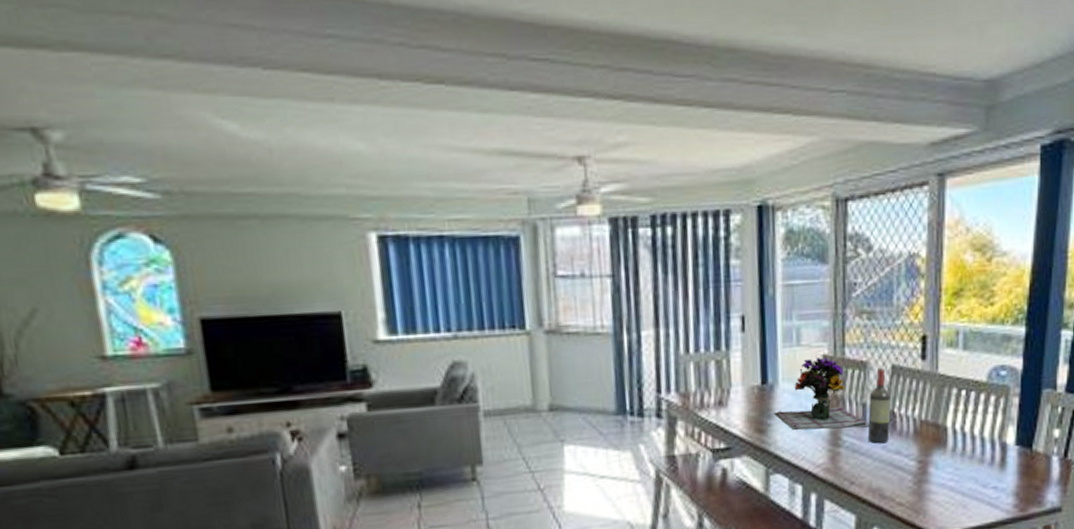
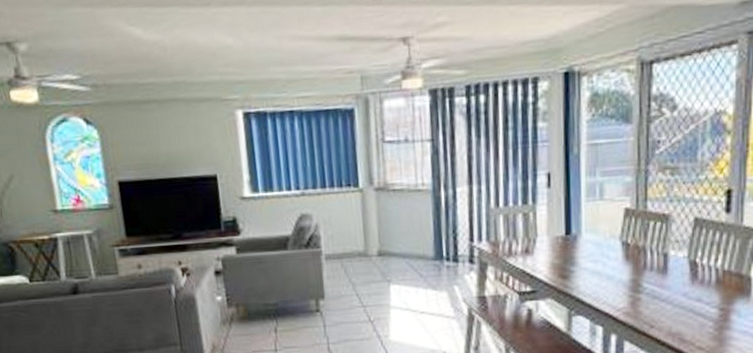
flower arrangement: present [774,355,870,430] -> none [577,208,671,277]
wine bottle: present [867,367,891,444] -> none [668,220,692,292]

